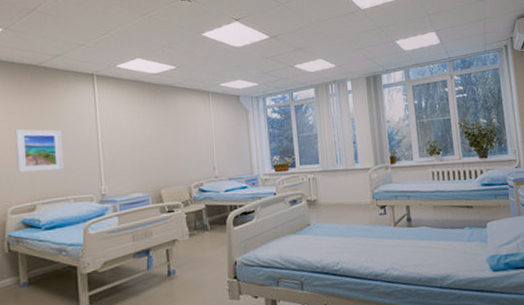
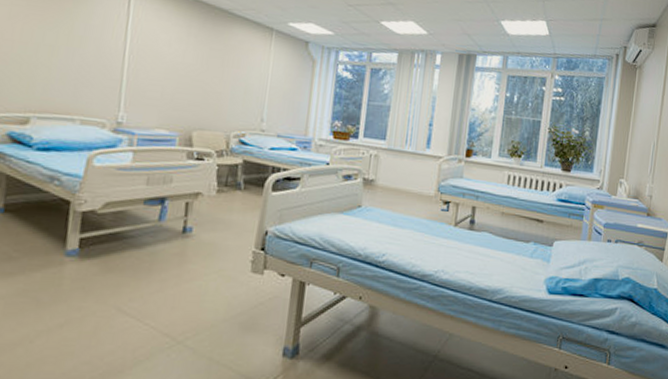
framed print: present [14,129,64,173] -> none [11,20,79,82]

